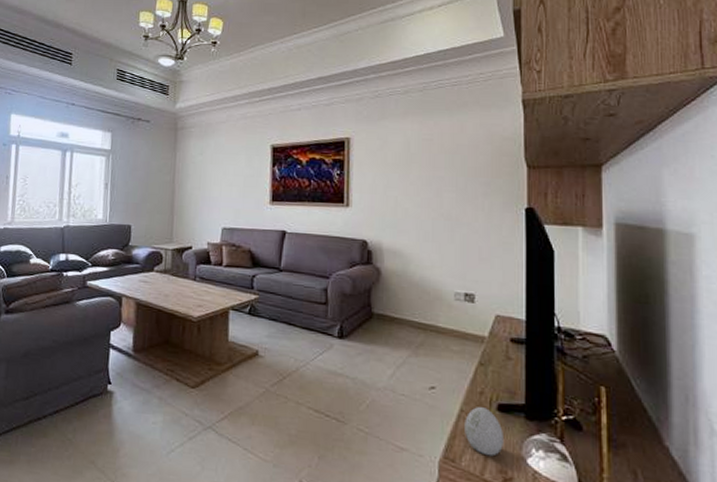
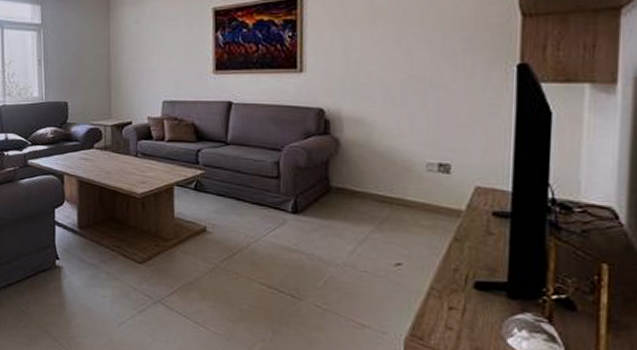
decorative egg: present [465,407,503,457] -> none [435,284,480,336]

